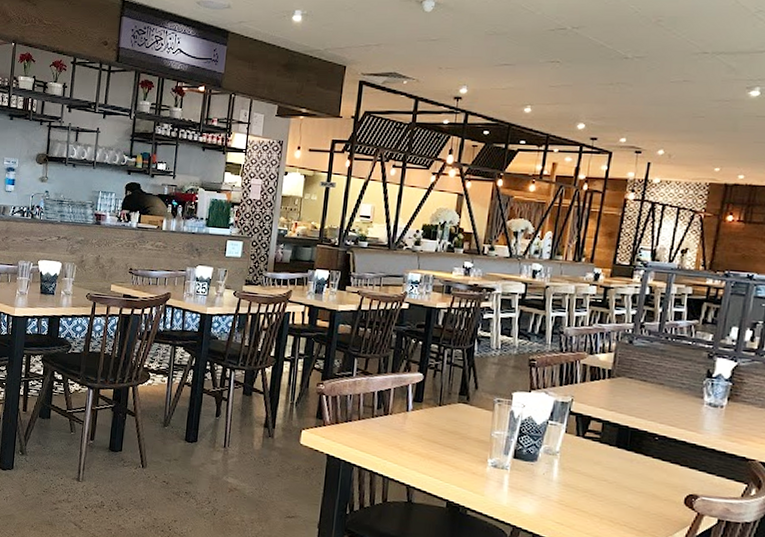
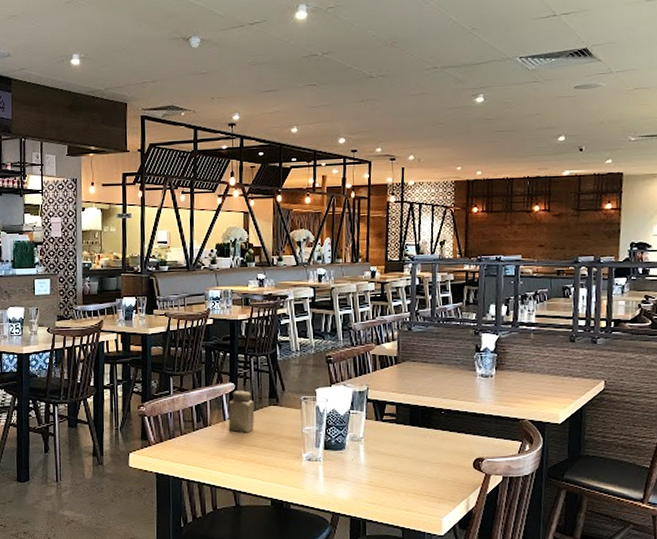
salt shaker: none [410,382,443,428] -> present [228,390,255,433]

